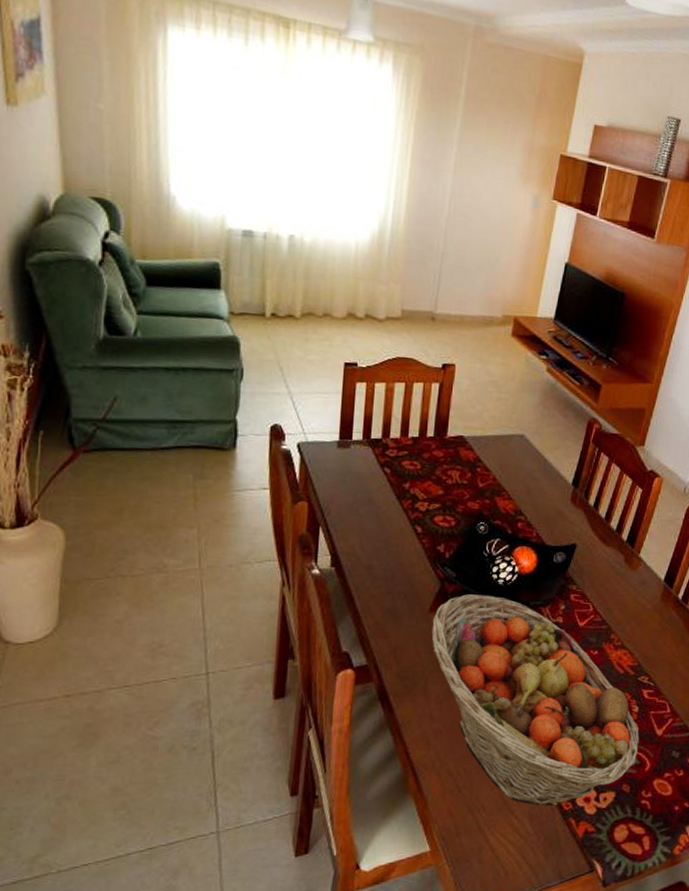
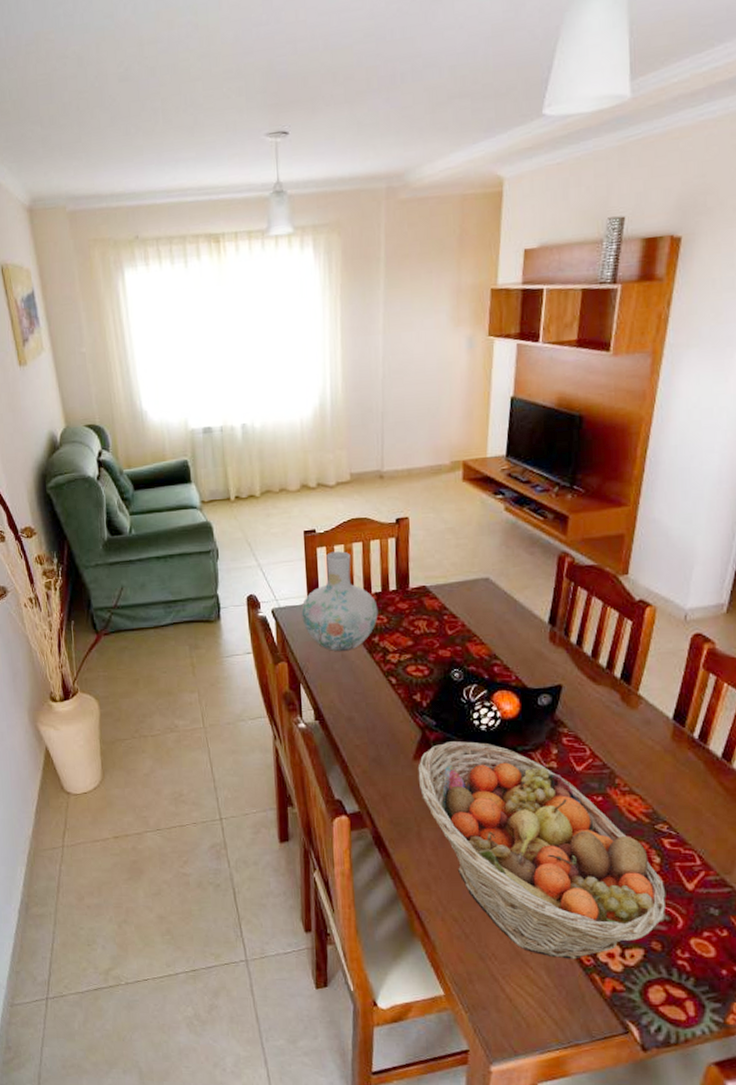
vase: none [330,389,413,495] -> present [301,551,378,651]

